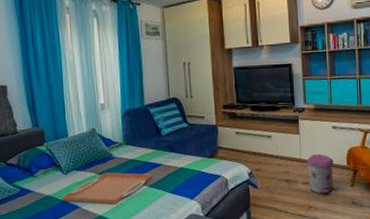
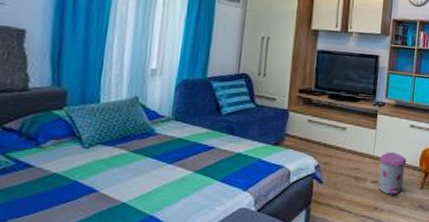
serving tray: present [61,172,152,204] -> none [73,151,201,190]

